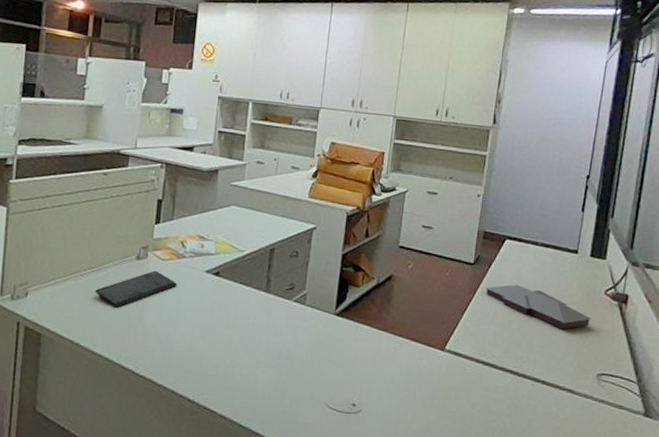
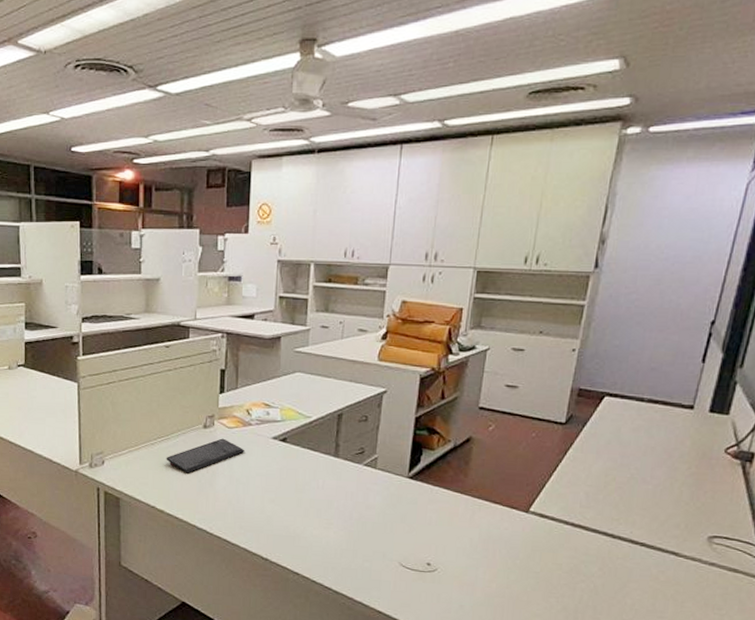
papers: present [485,284,592,330] -> none [578,443,706,491]

